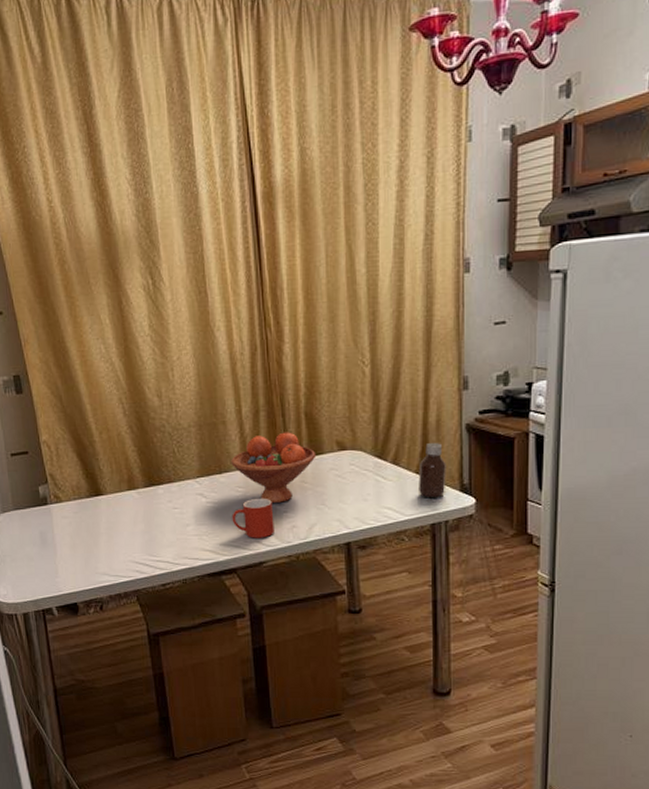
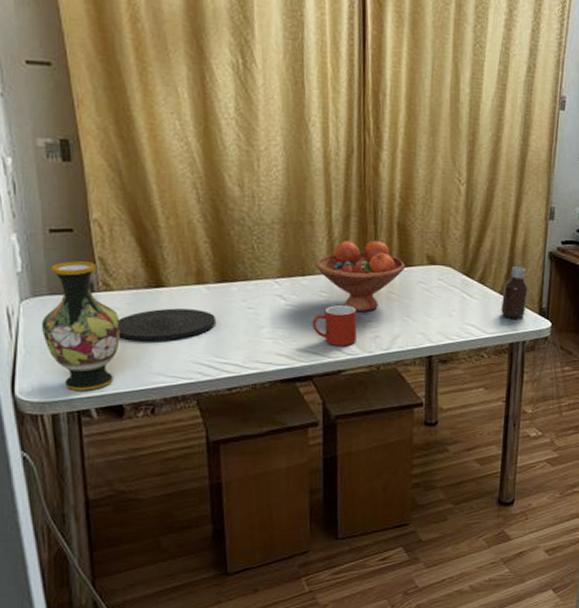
vase: none [10,479,71,591] -> present [41,261,120,391]
plate: none [68,513,148,546] -> present [118,308,217,342]

